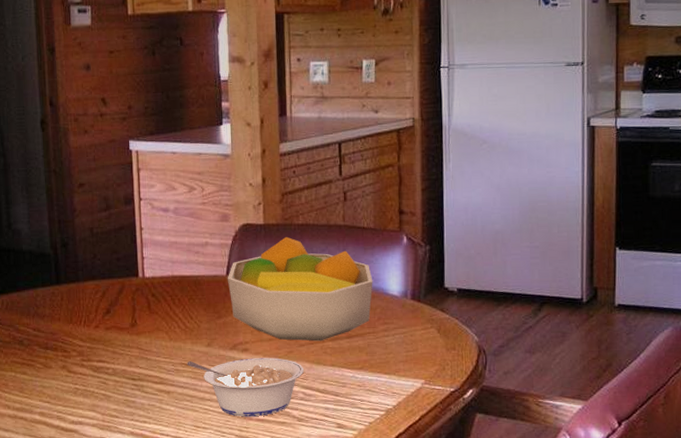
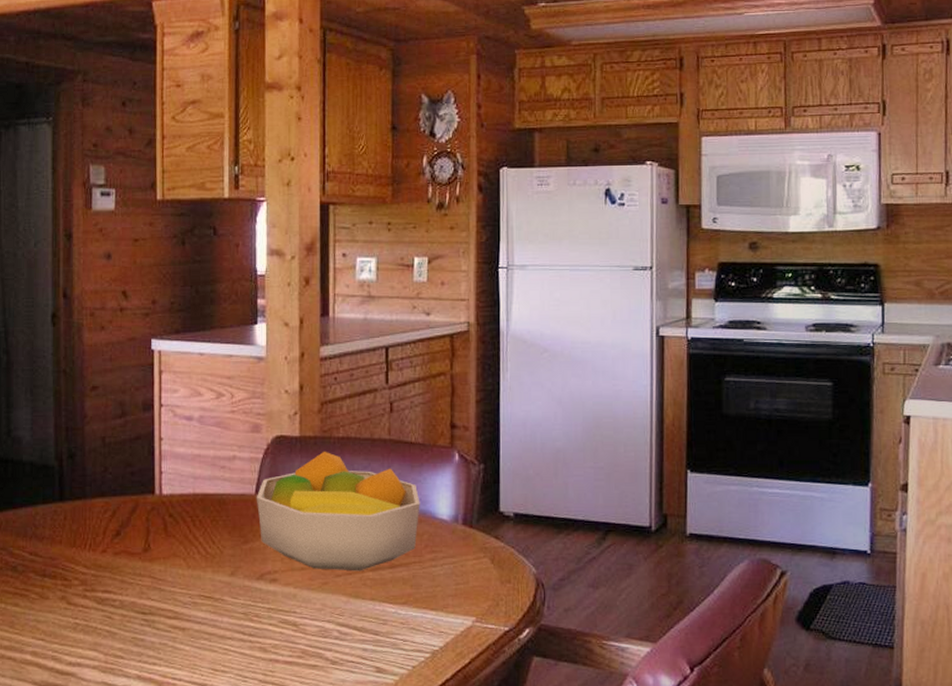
legume: present [187,358,304,417] -> none [206,590,339,659]

